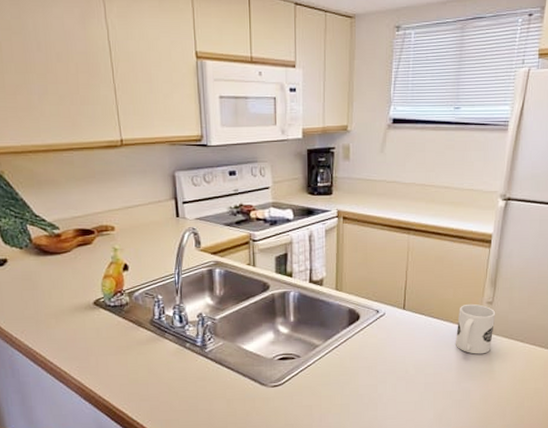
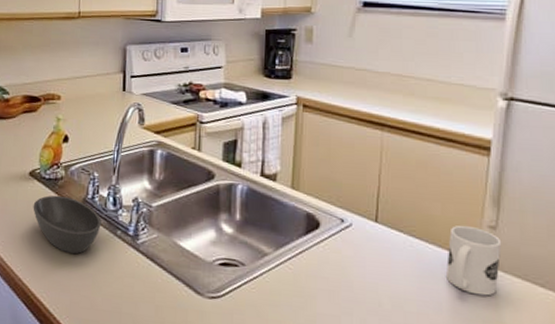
bowl: none [102,319,171,369] -> present [33,195,102,255]

